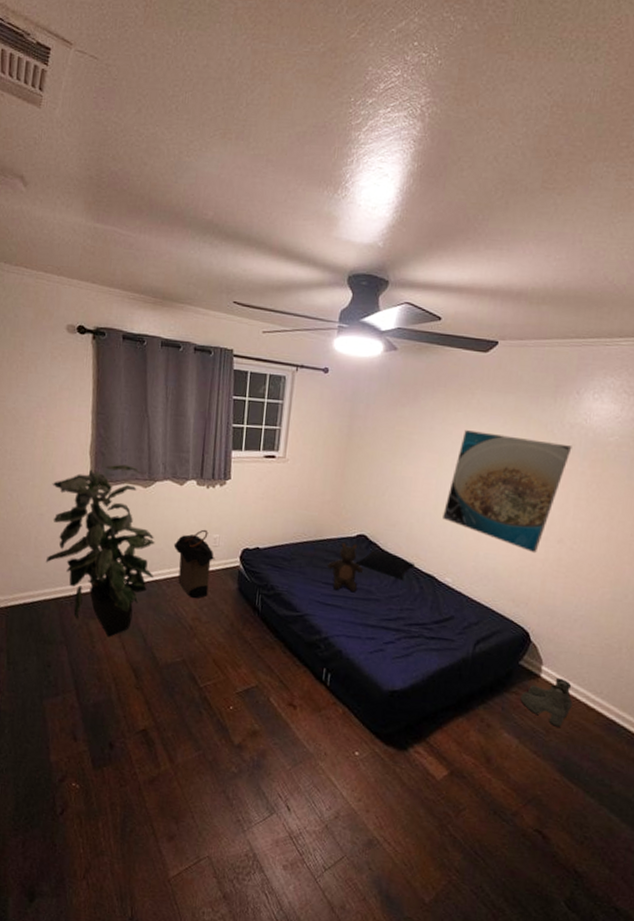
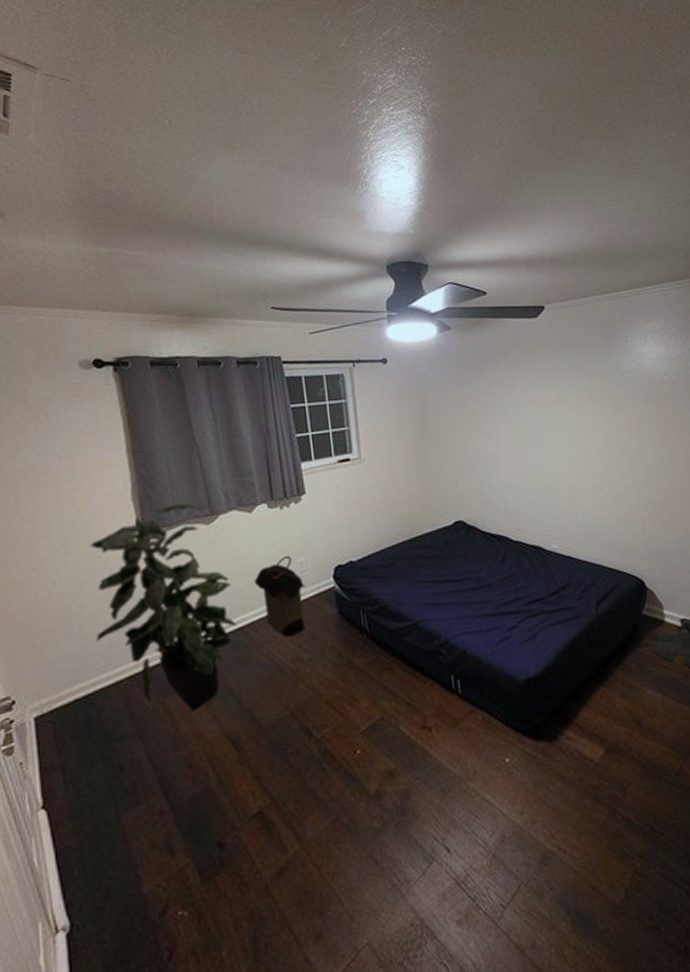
teddy bear: present [327,541,363,592] -> none [430,532,468,586]
pillow: present [355,550,416,580] -> none [458,533,520,559]
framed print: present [443,430,572,554] -> none [533,390,635,501]

